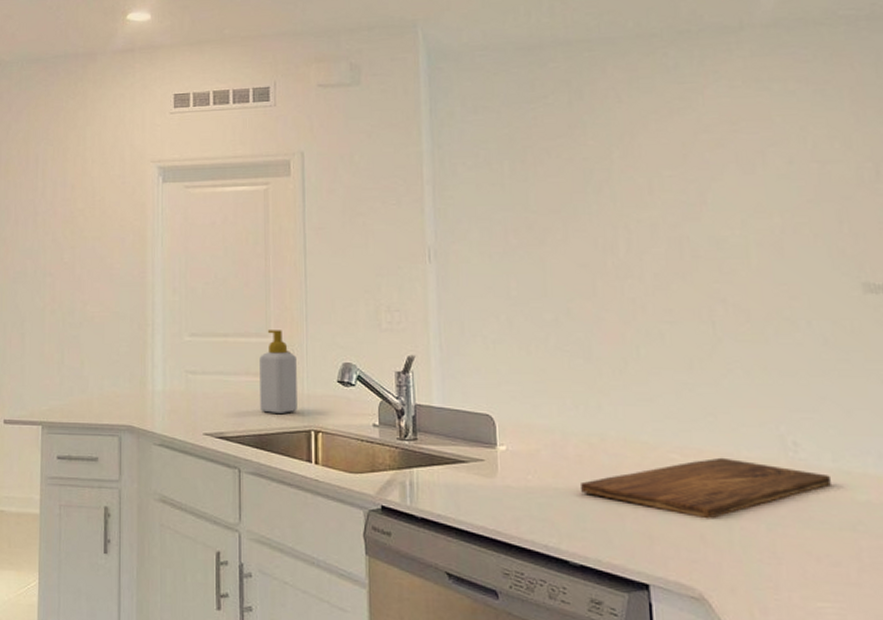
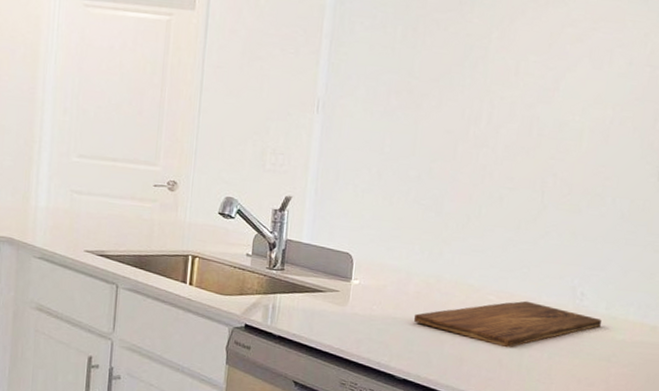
soap bottle: present [259,330,297,413] -> none [142,159,182,238]

